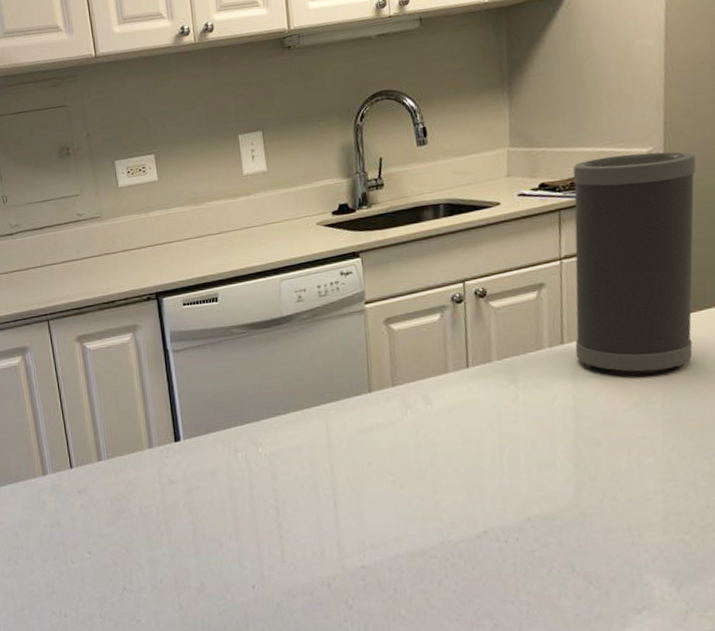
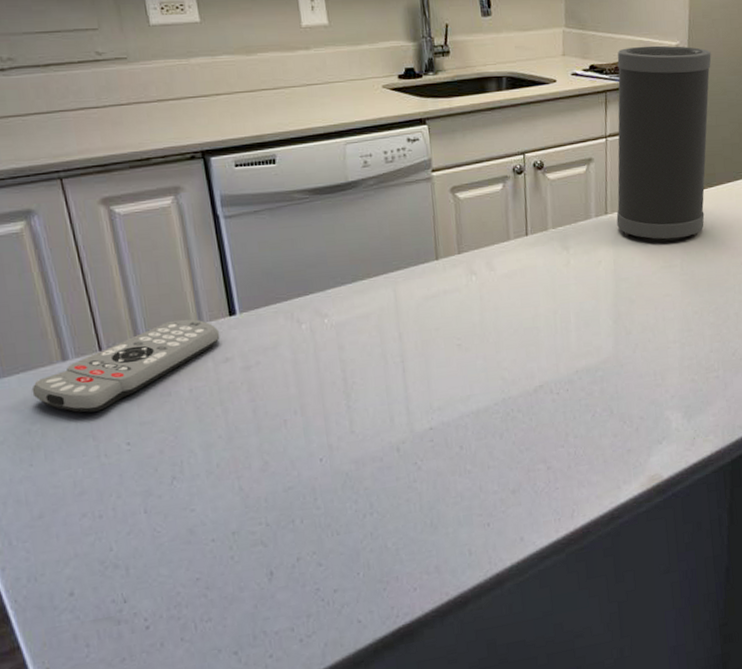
remote control: none [20,443,167,522] -> present [31,319,220,413]

